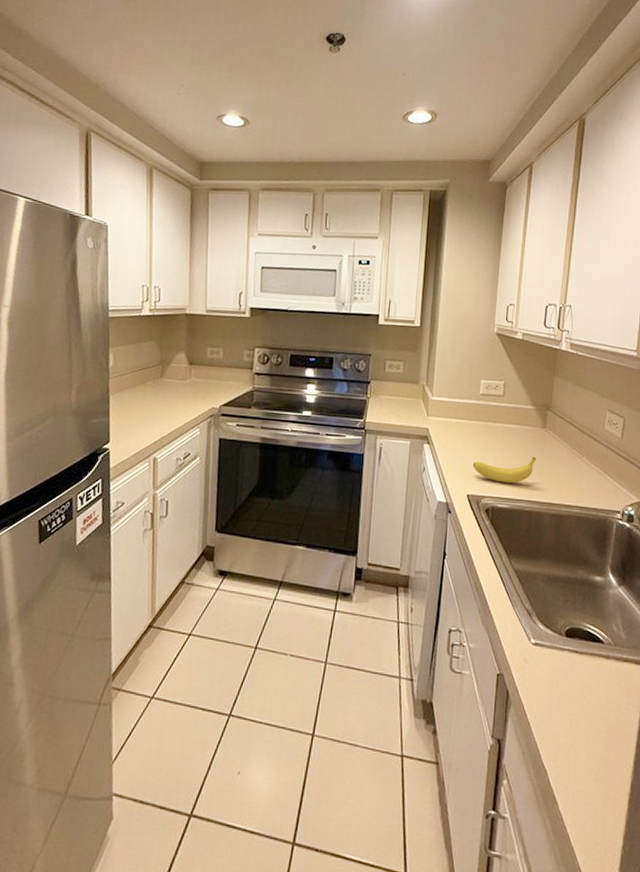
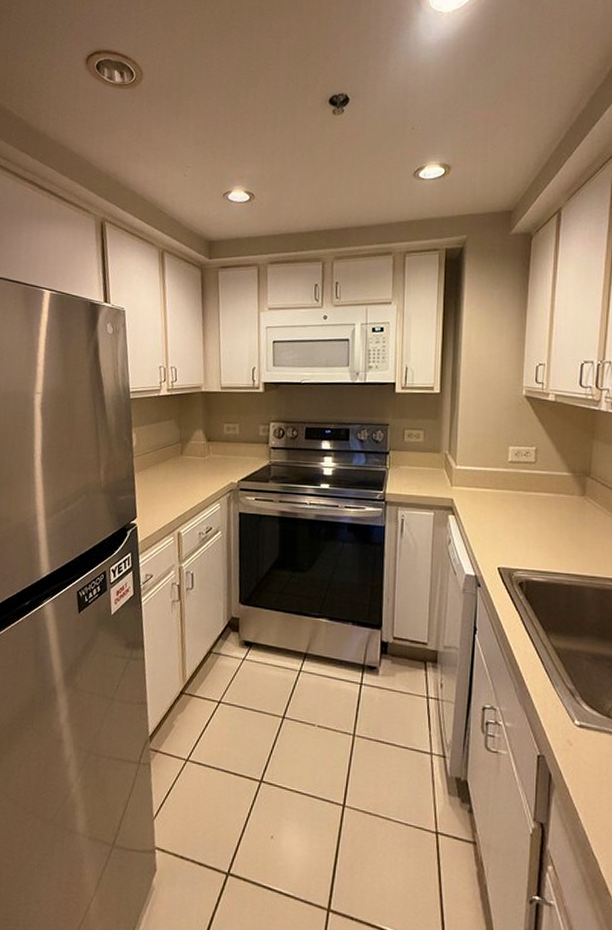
fruit: present [472,456,537,484] -> none [502,526,576,556]

